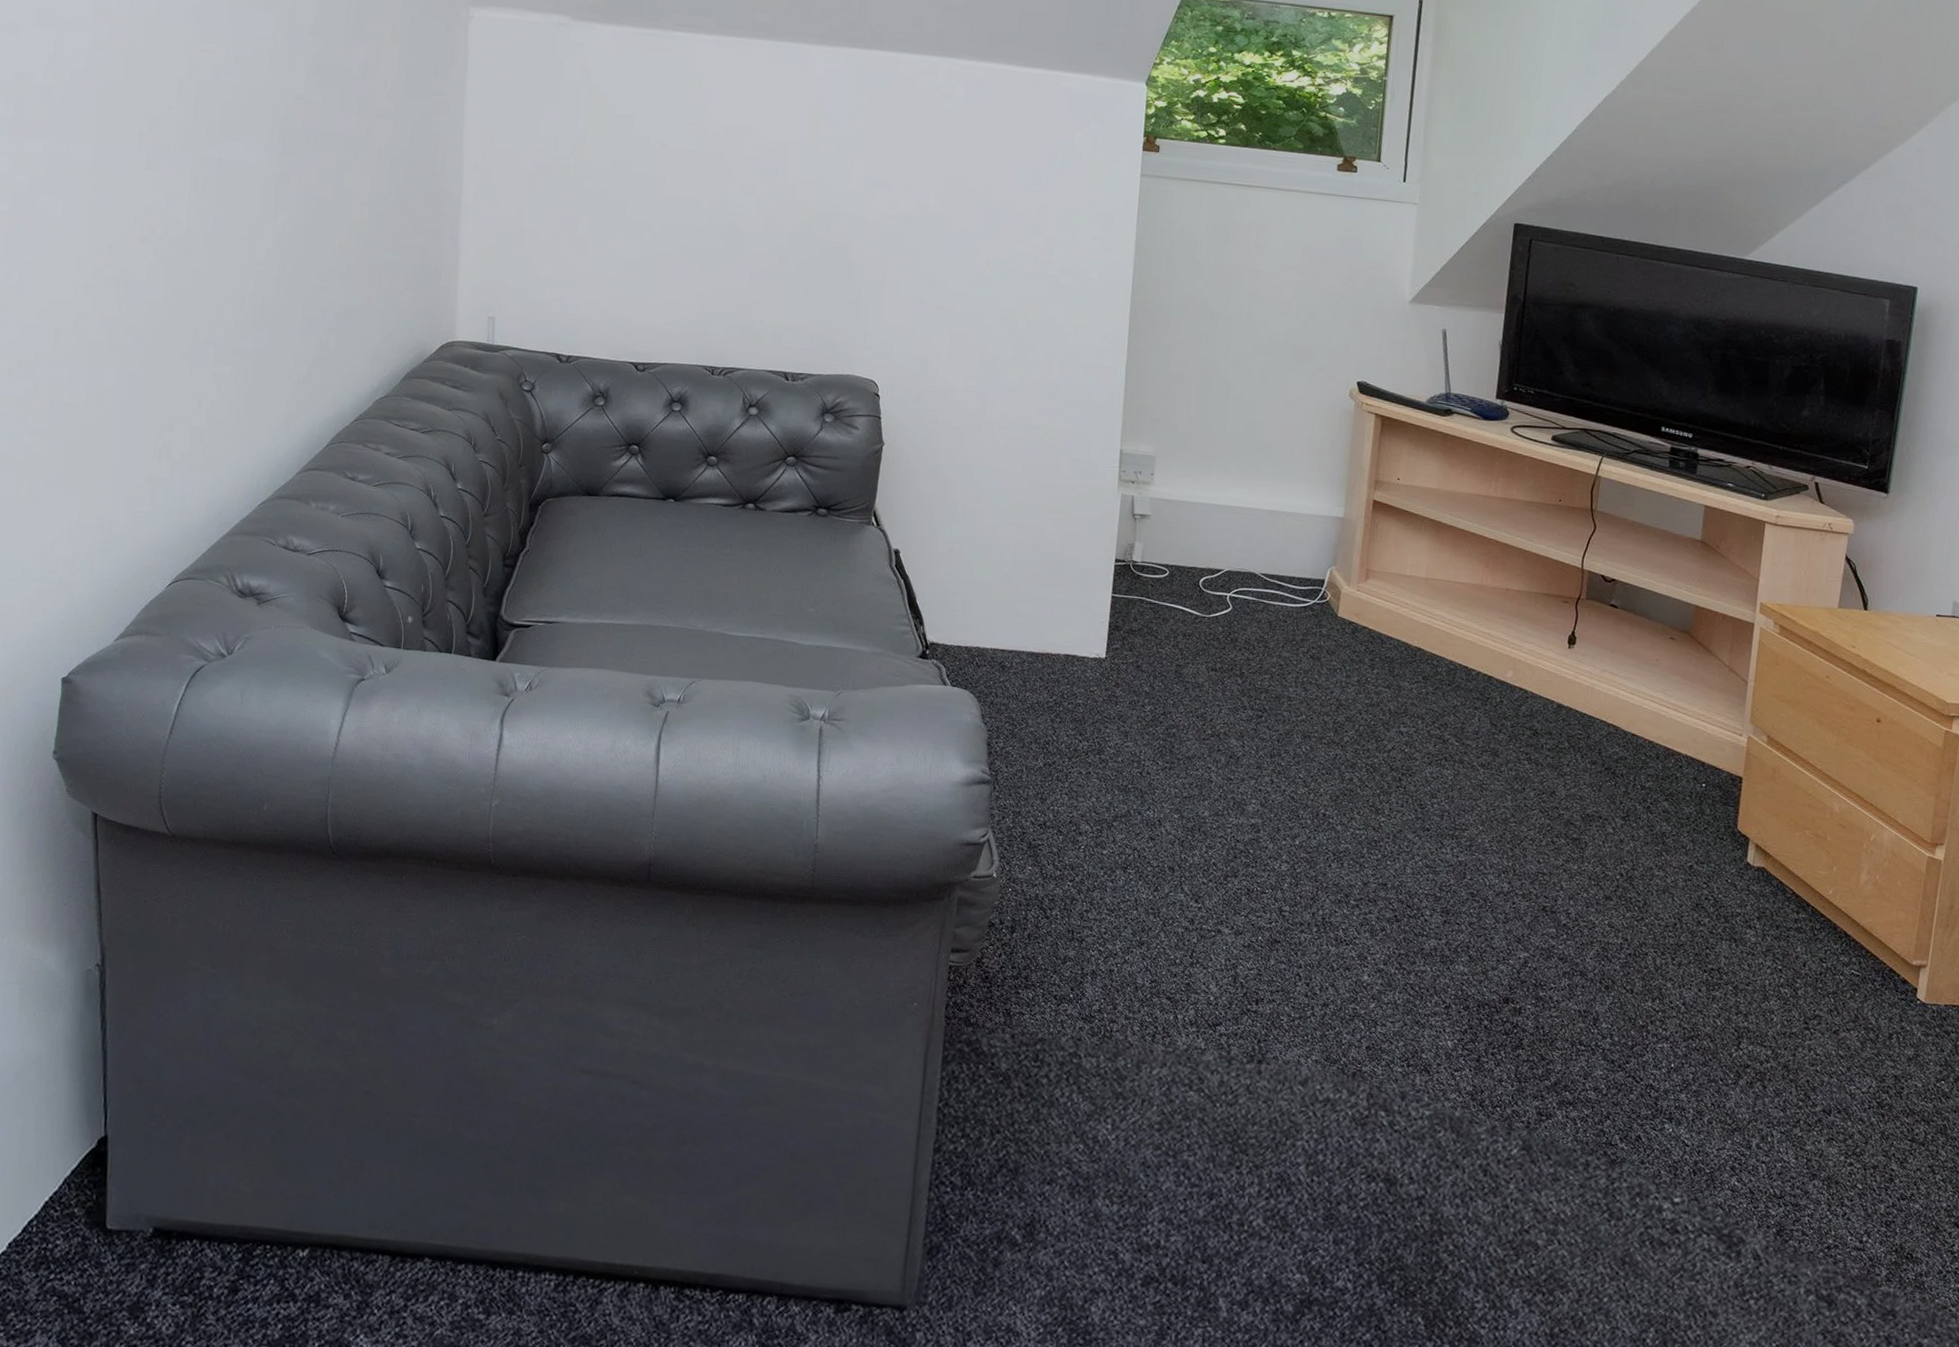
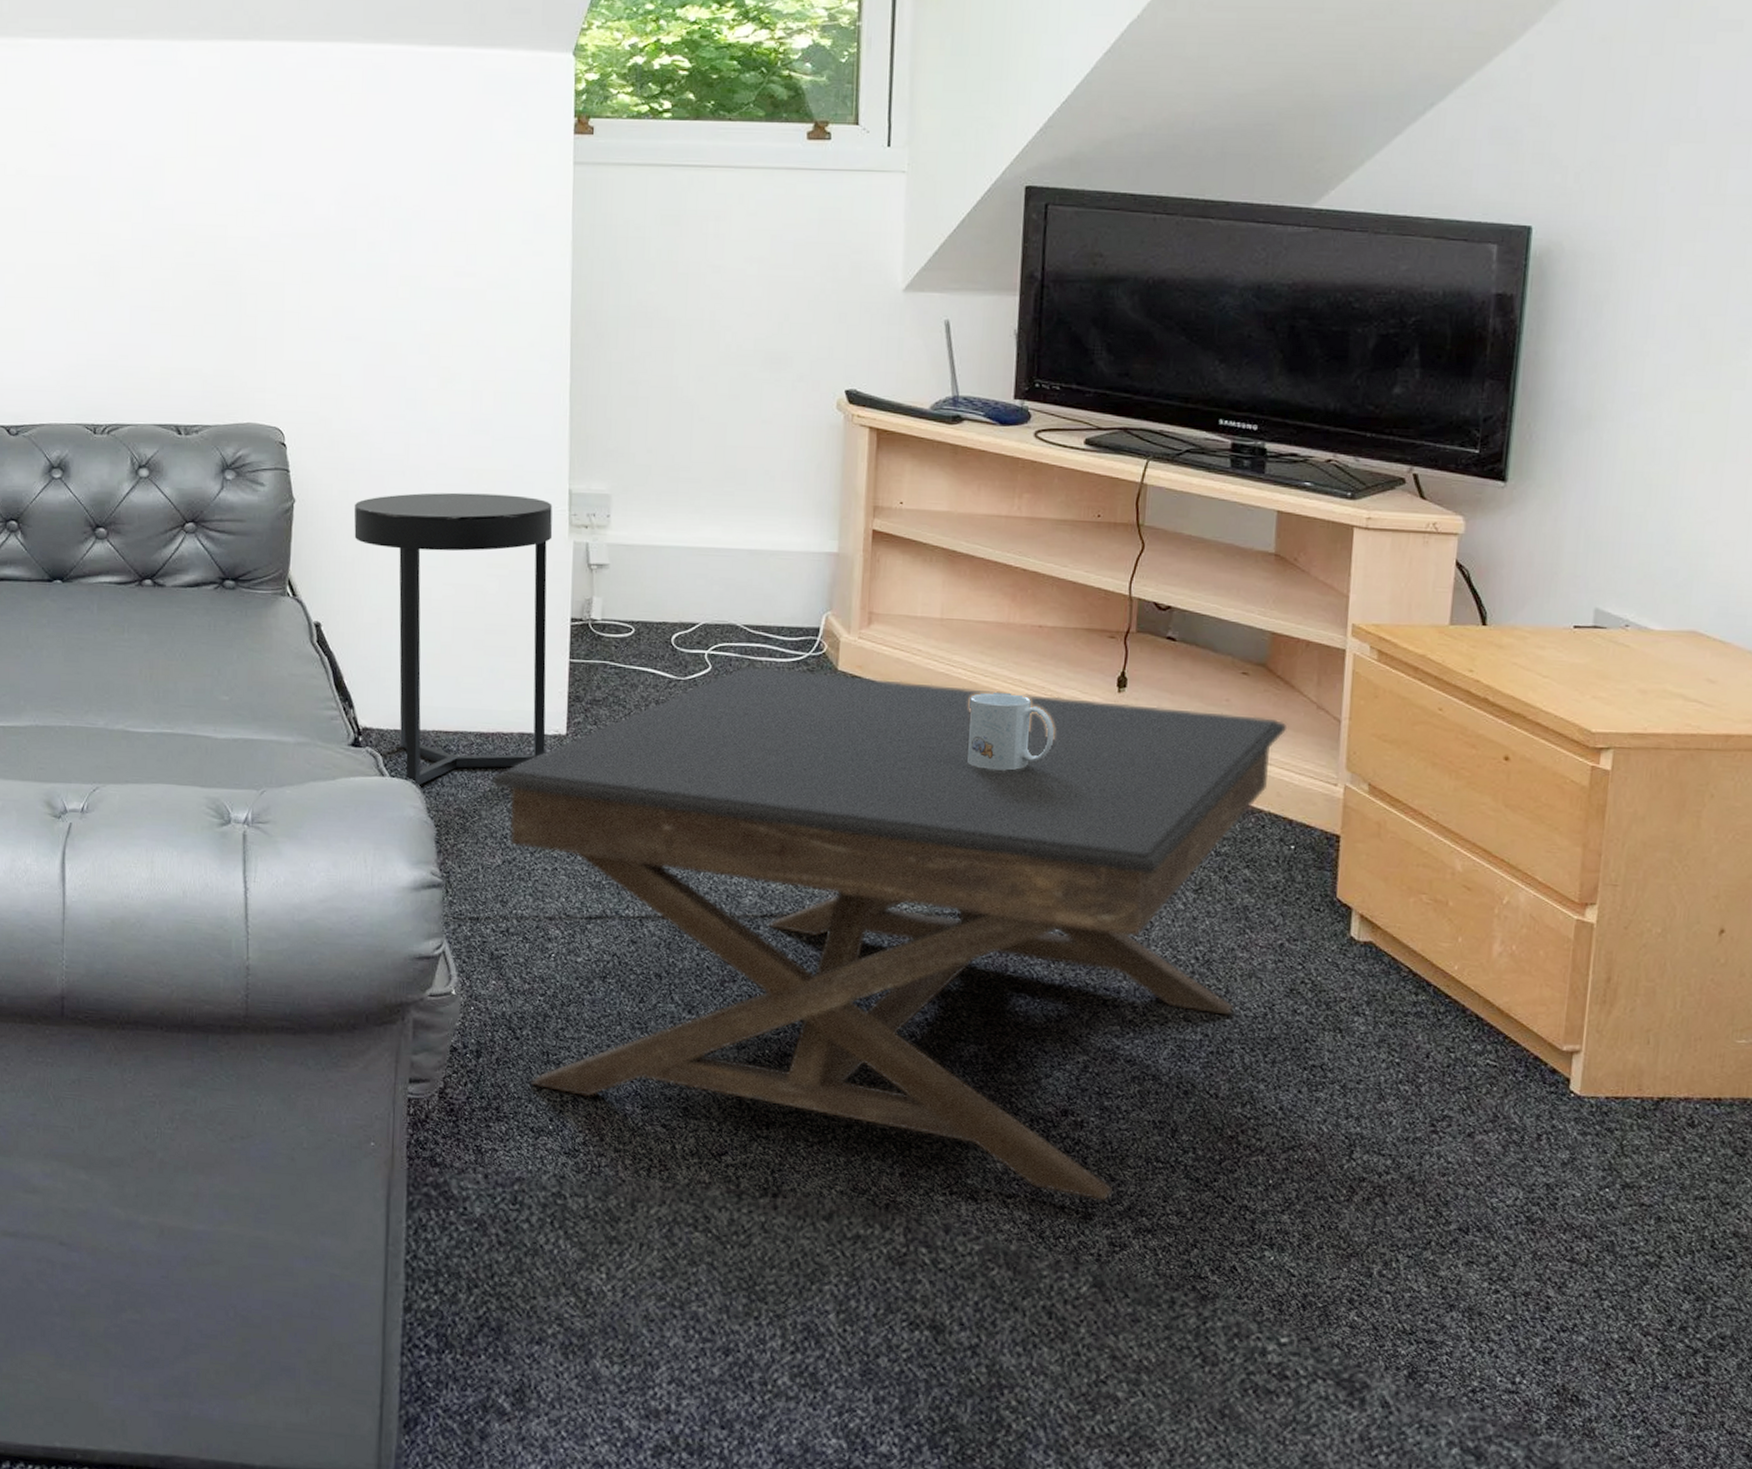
side table: none [933,444,1105,696] -> present [354,492,553,787]
coffee table: none [1038,608,1705,1077] -> present [491,666,1288,1201]
mug: none [1441,642,1515,709] -> present [967,693,1055,771]

